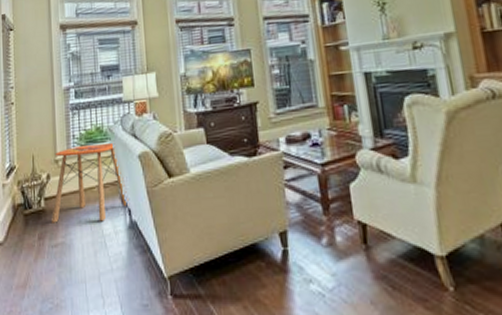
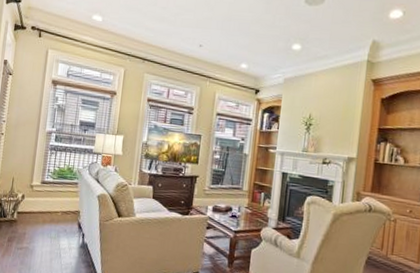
side table: present [52,143,129,223] -> none [21,178,84,239]

